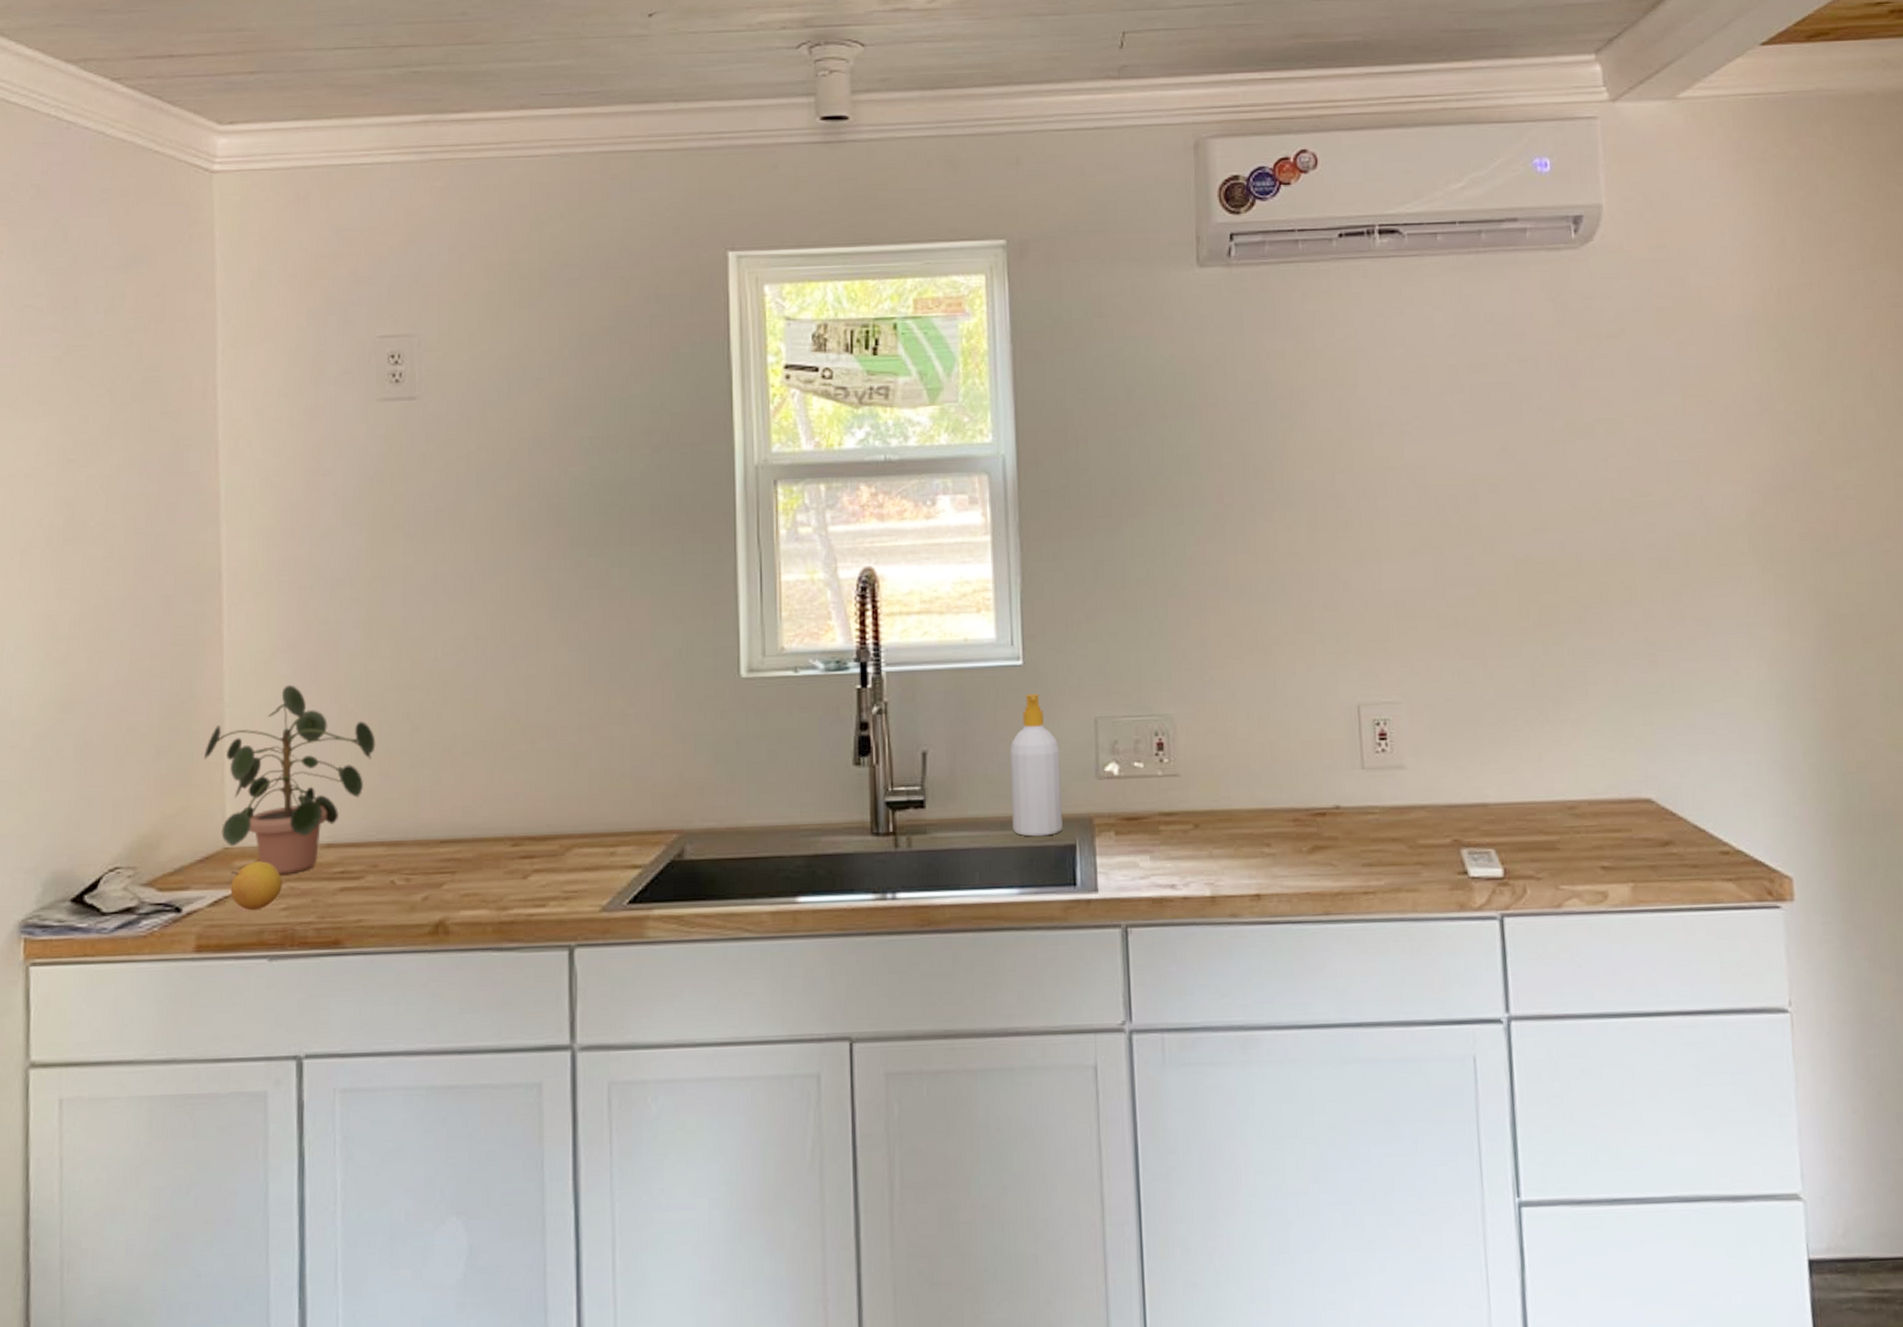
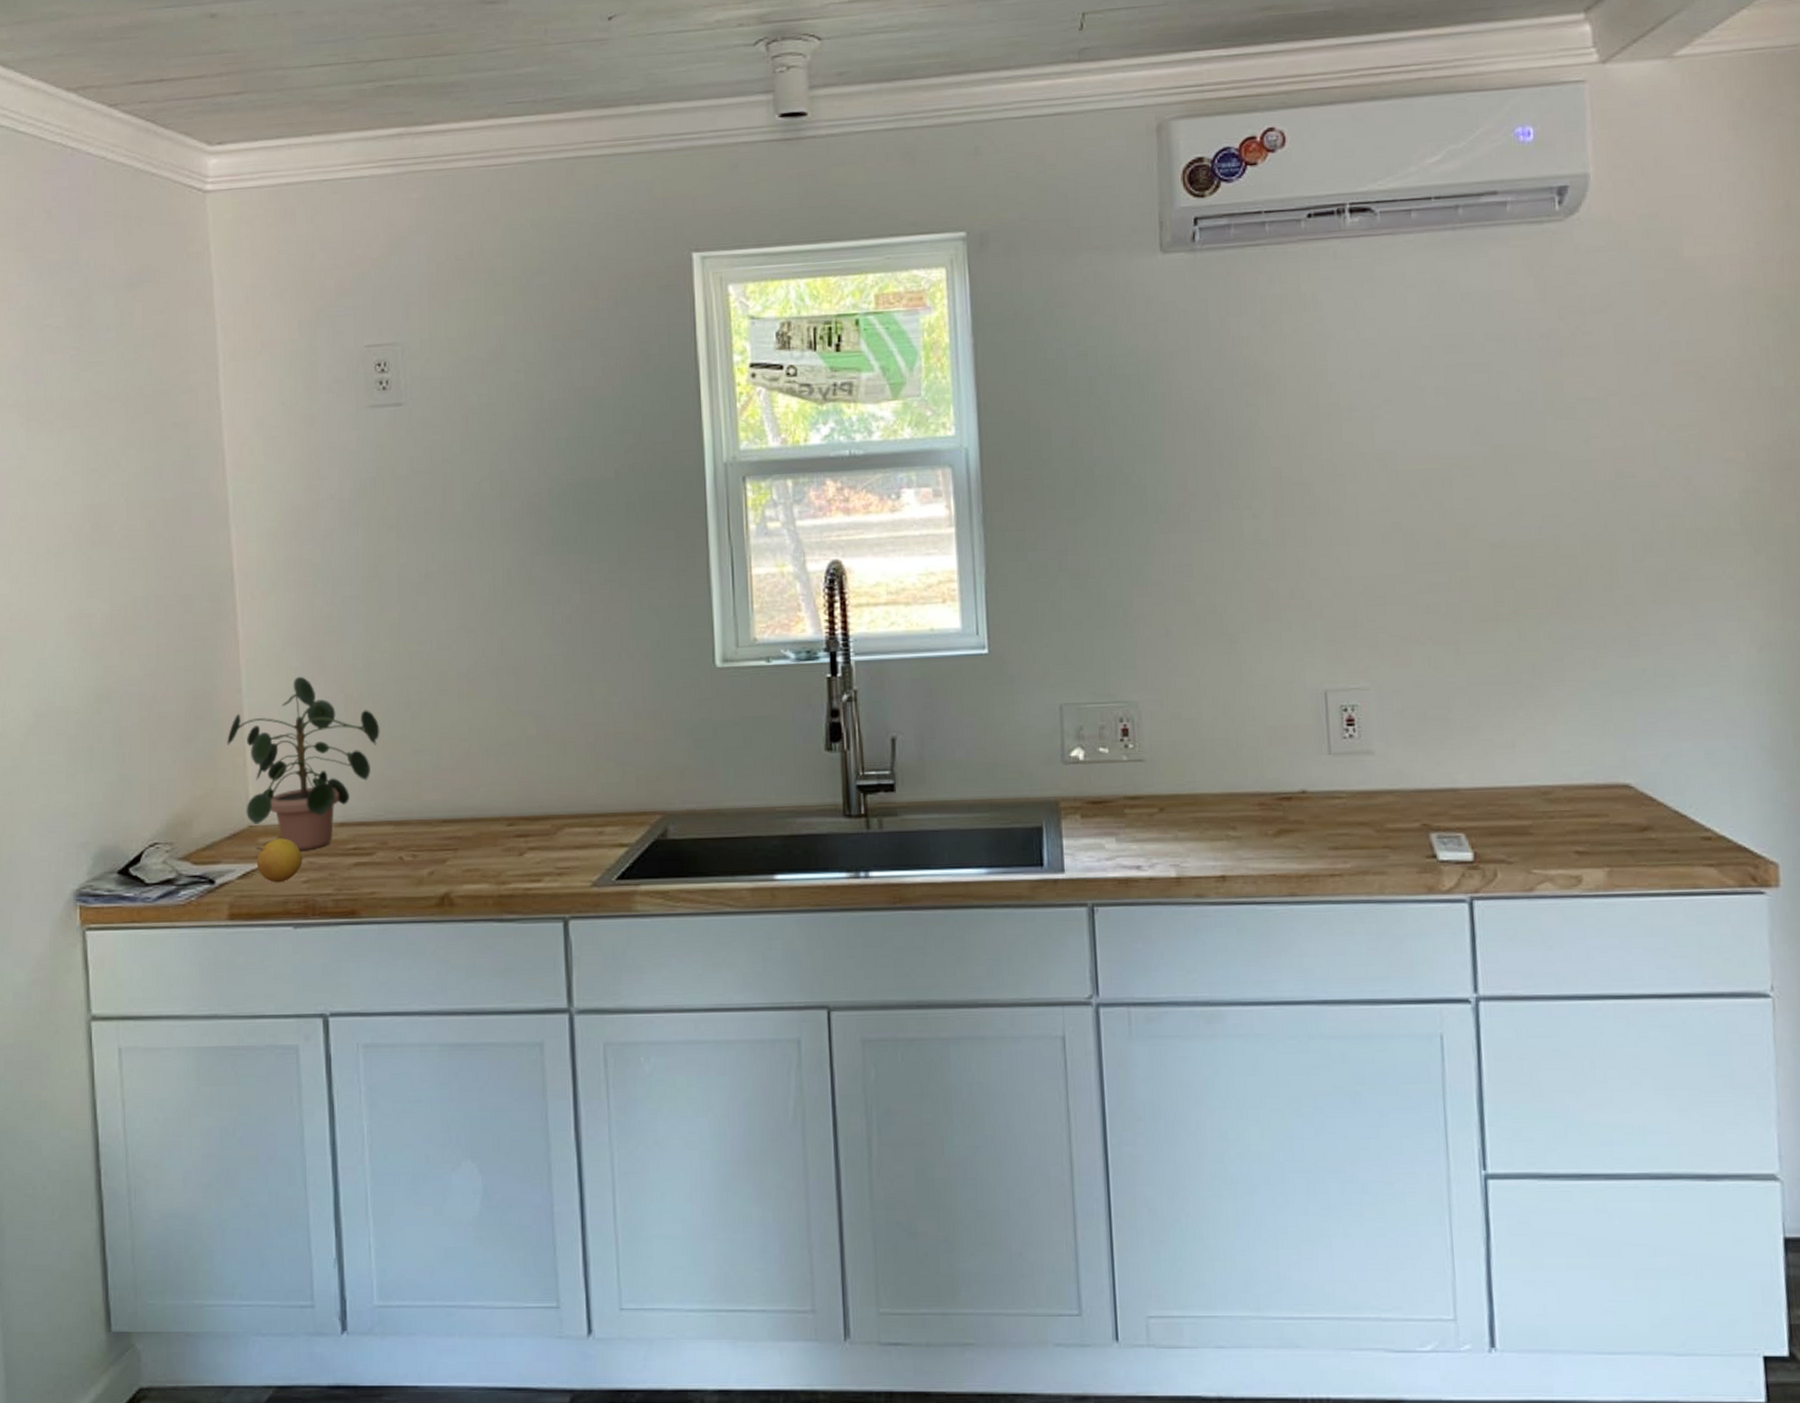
soap bottle: present [1009,693,1063,837] -> none [976,681,1029,819]

